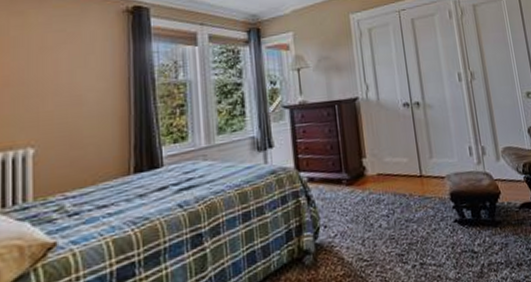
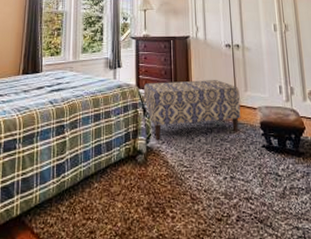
bench: none [304,148,428,234] -> present [143,80,241,141]

